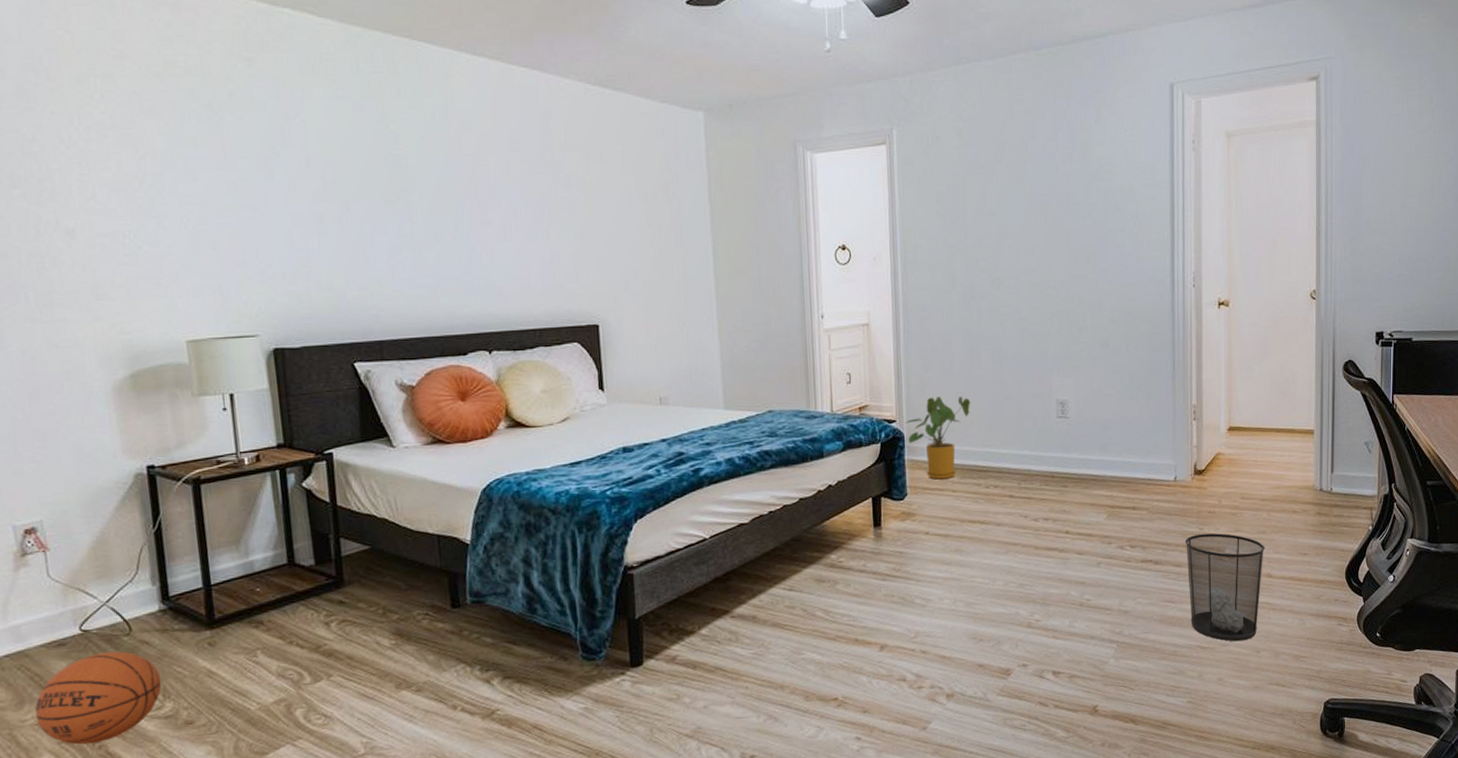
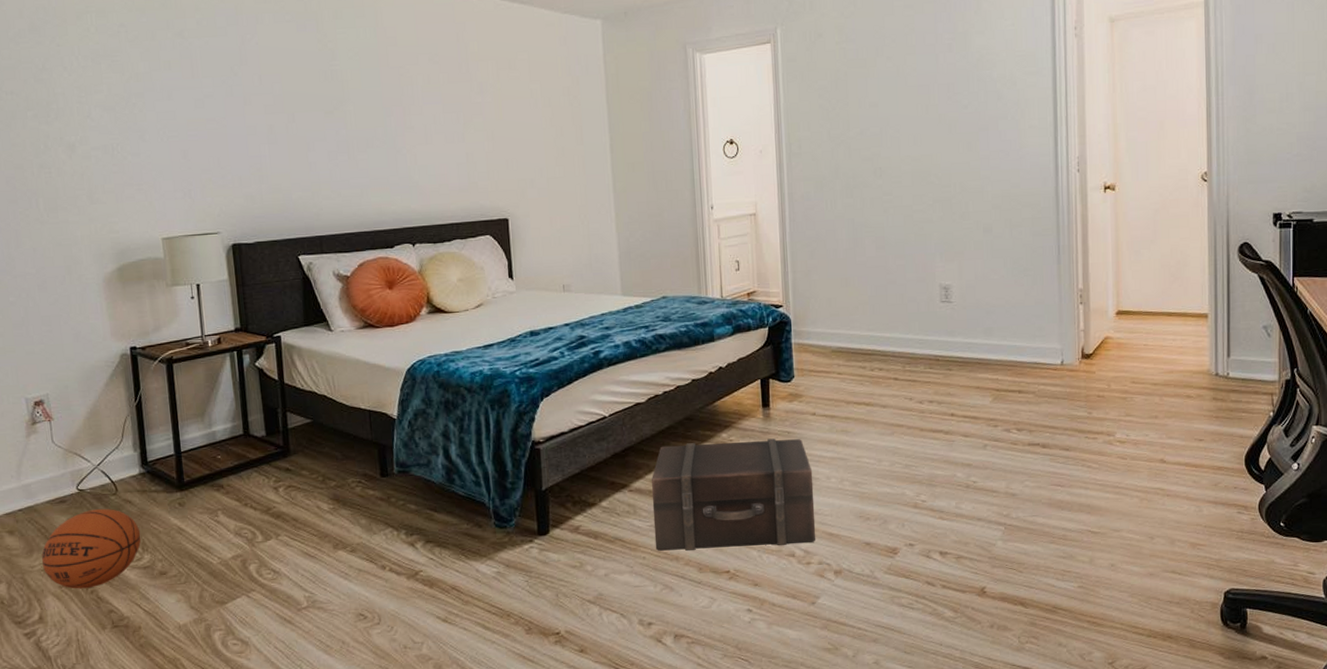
suitcase: none [754,559,927,680] -> present [651,438,815,551]
house plant: present [905,396,971,480] -> none [792,282,855,362]
waste bin: present [1185,533,1265,642] -> none [1073,417,1158,527]

